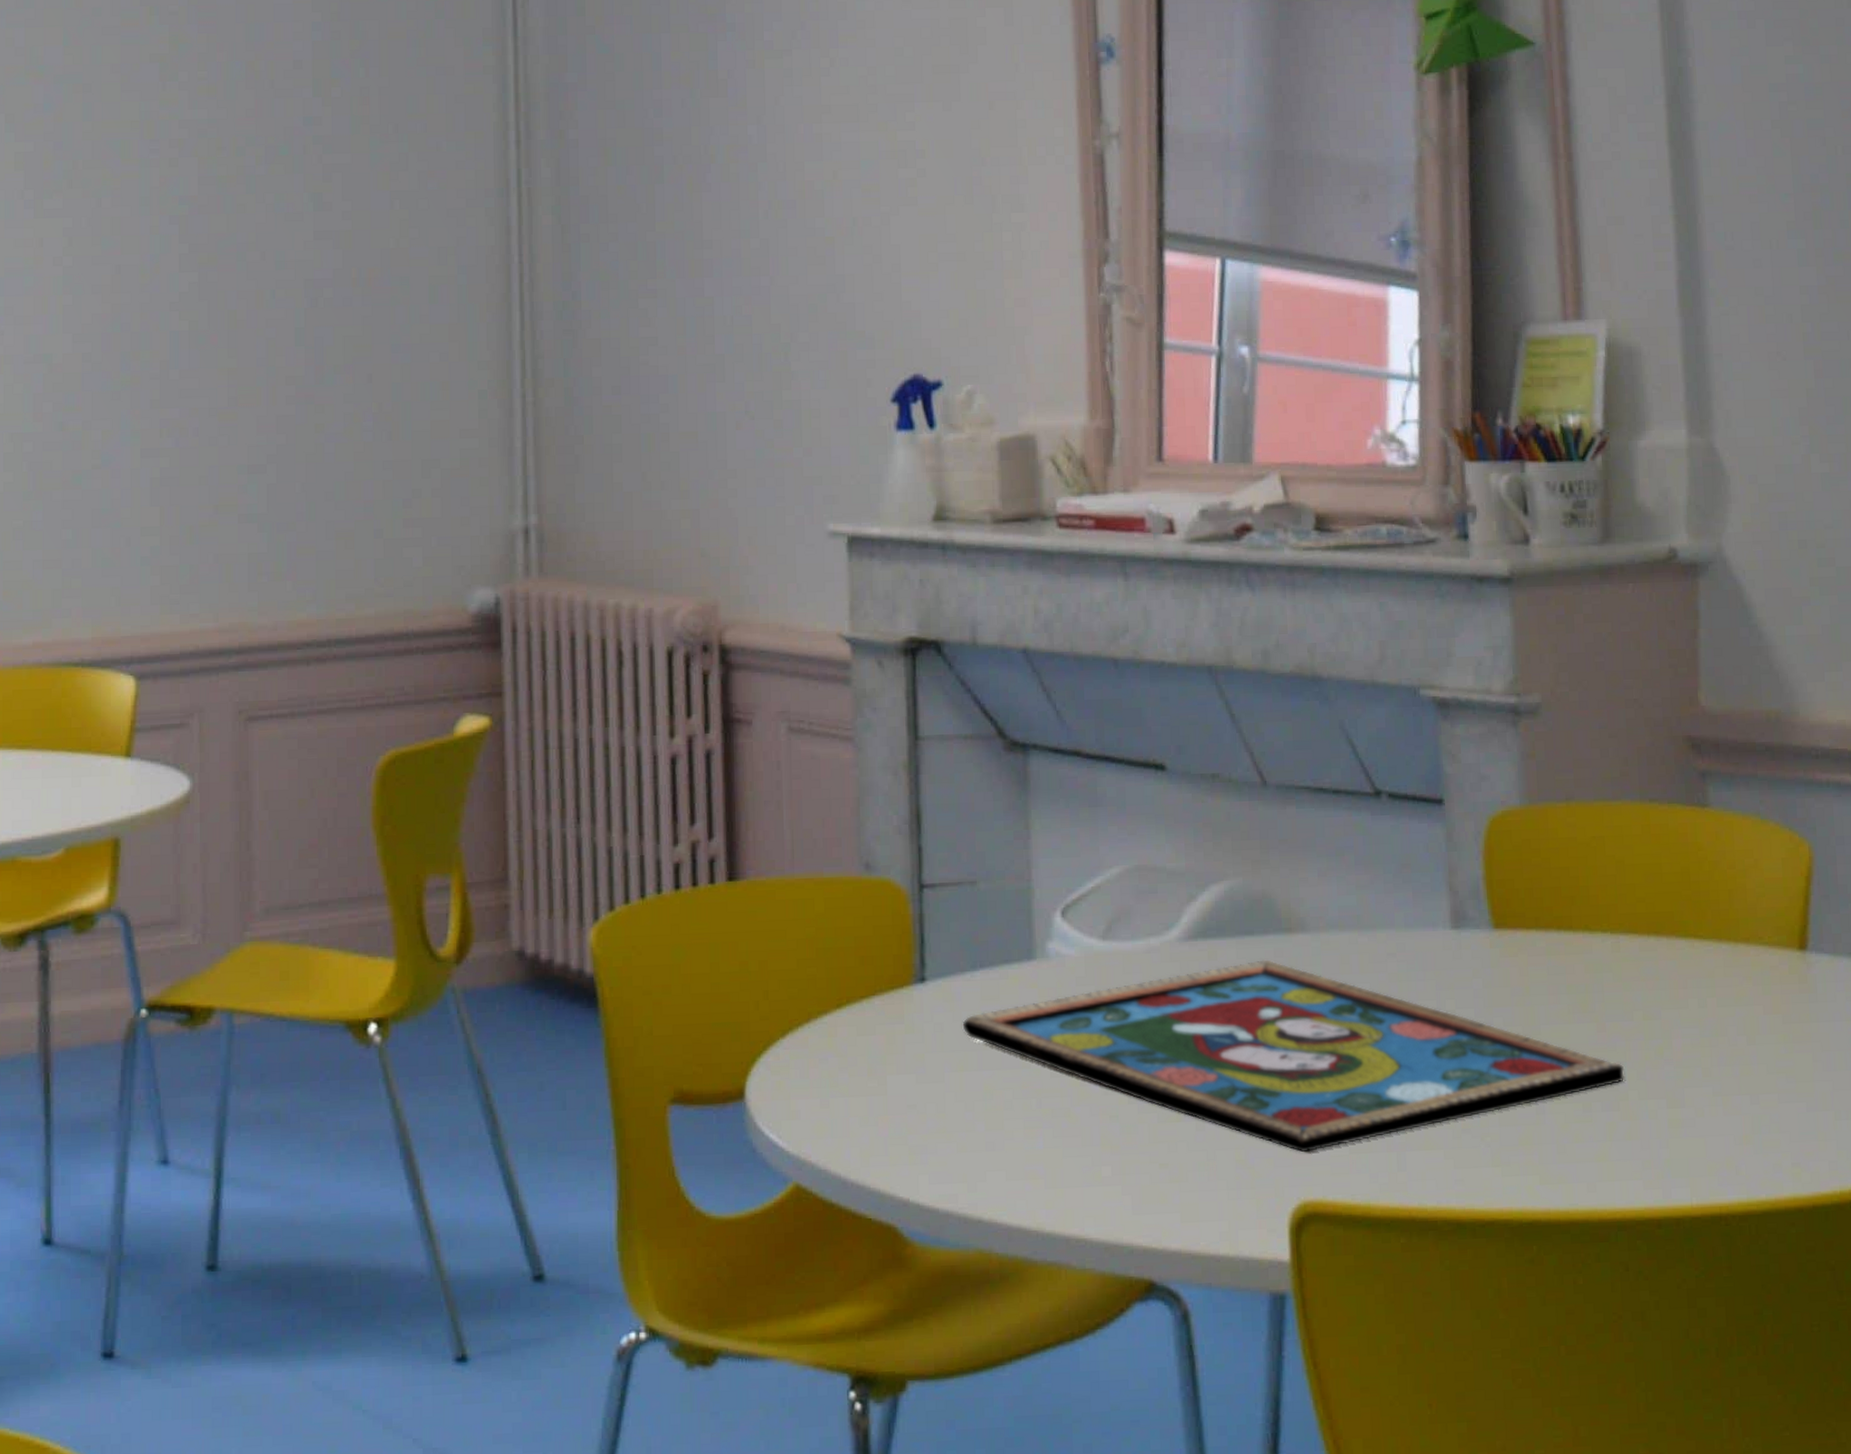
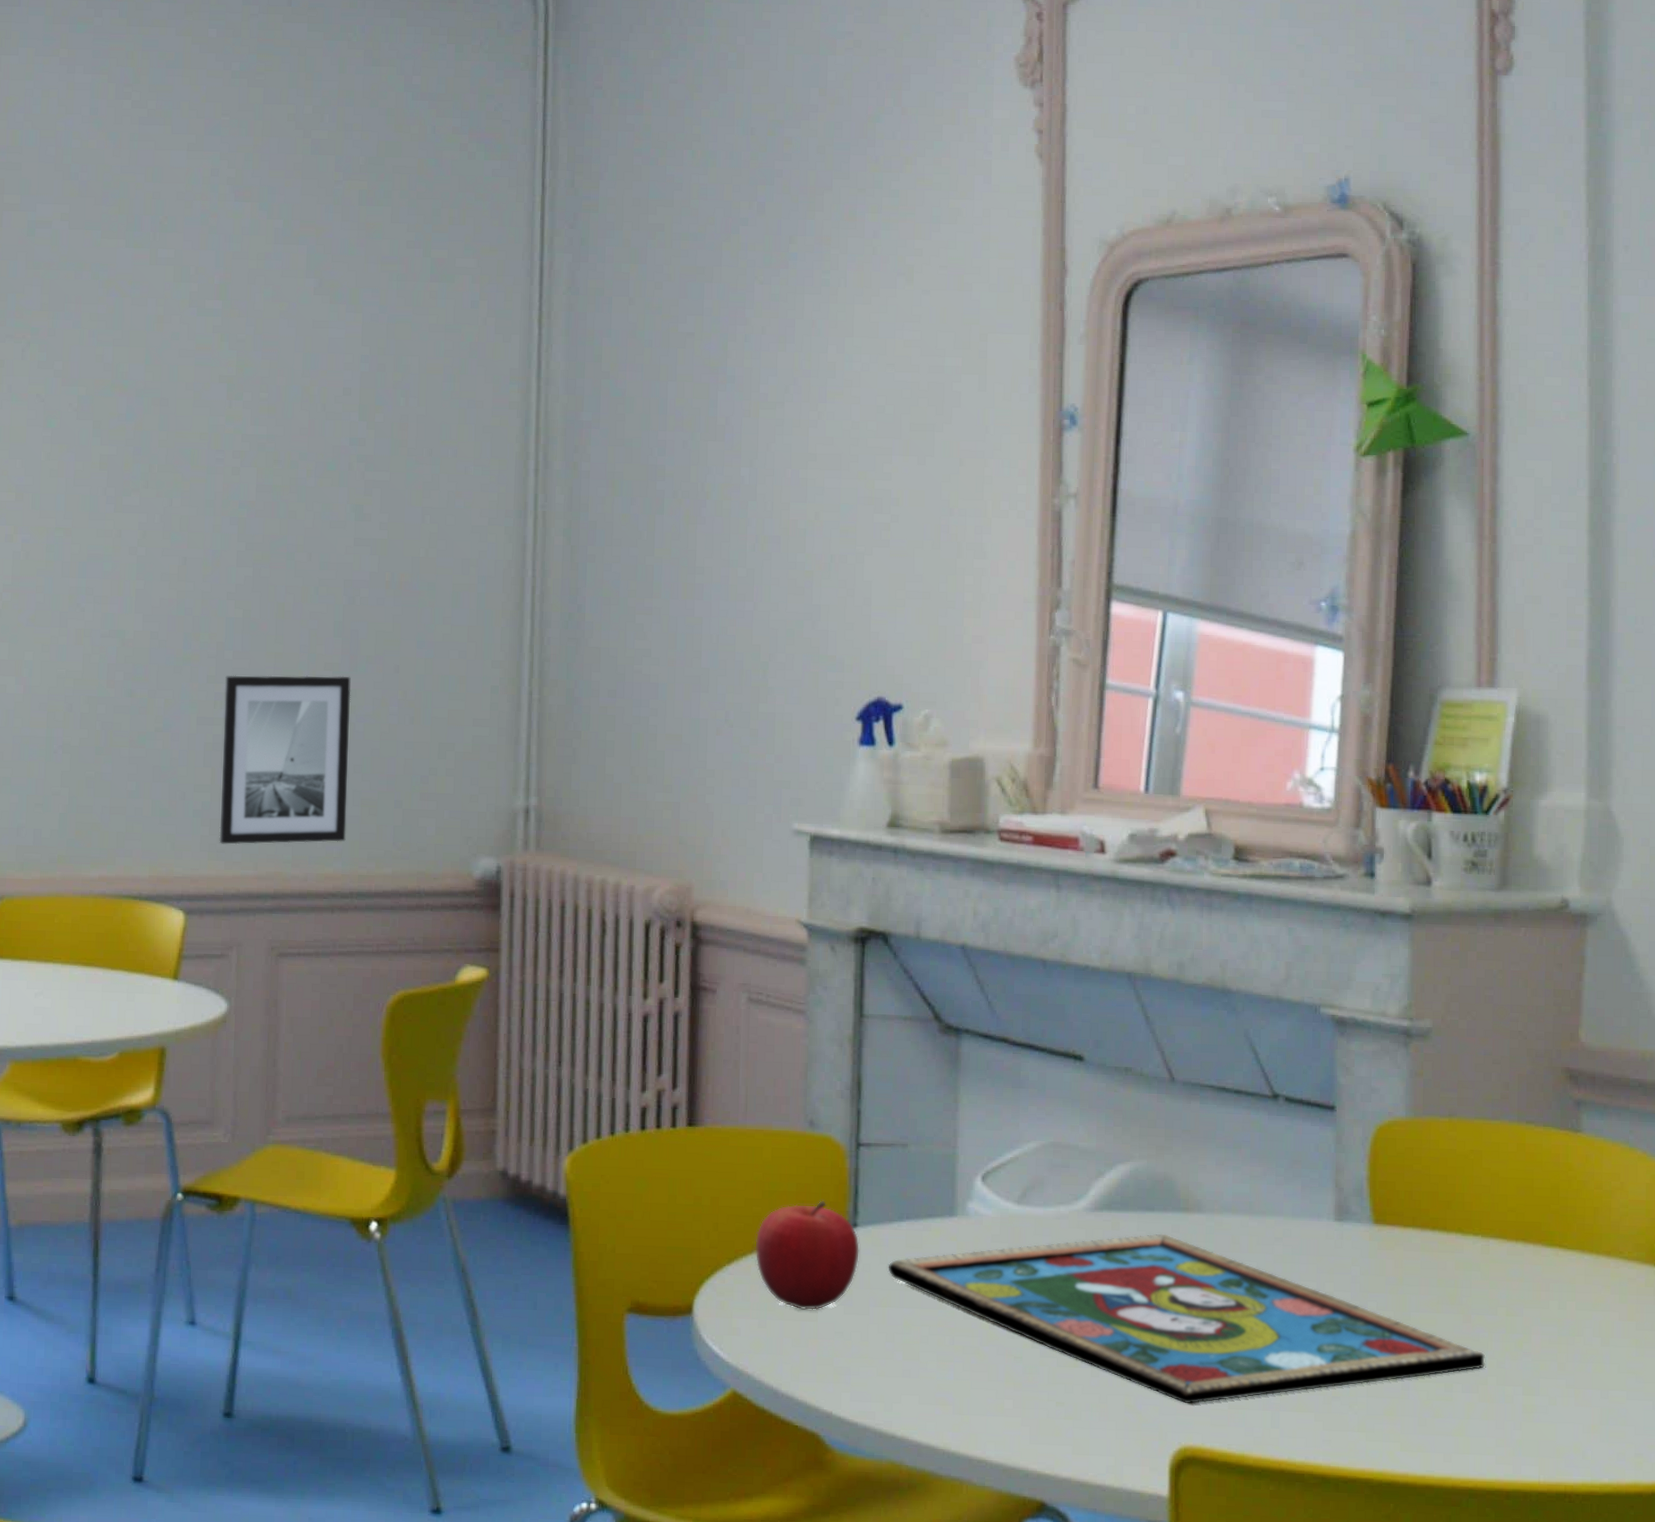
wall art: none [172,390,320,595] -> present [219,675,351,845]
fruit: none [811,954,931,1084] -> present [755,1200,860,1311]

